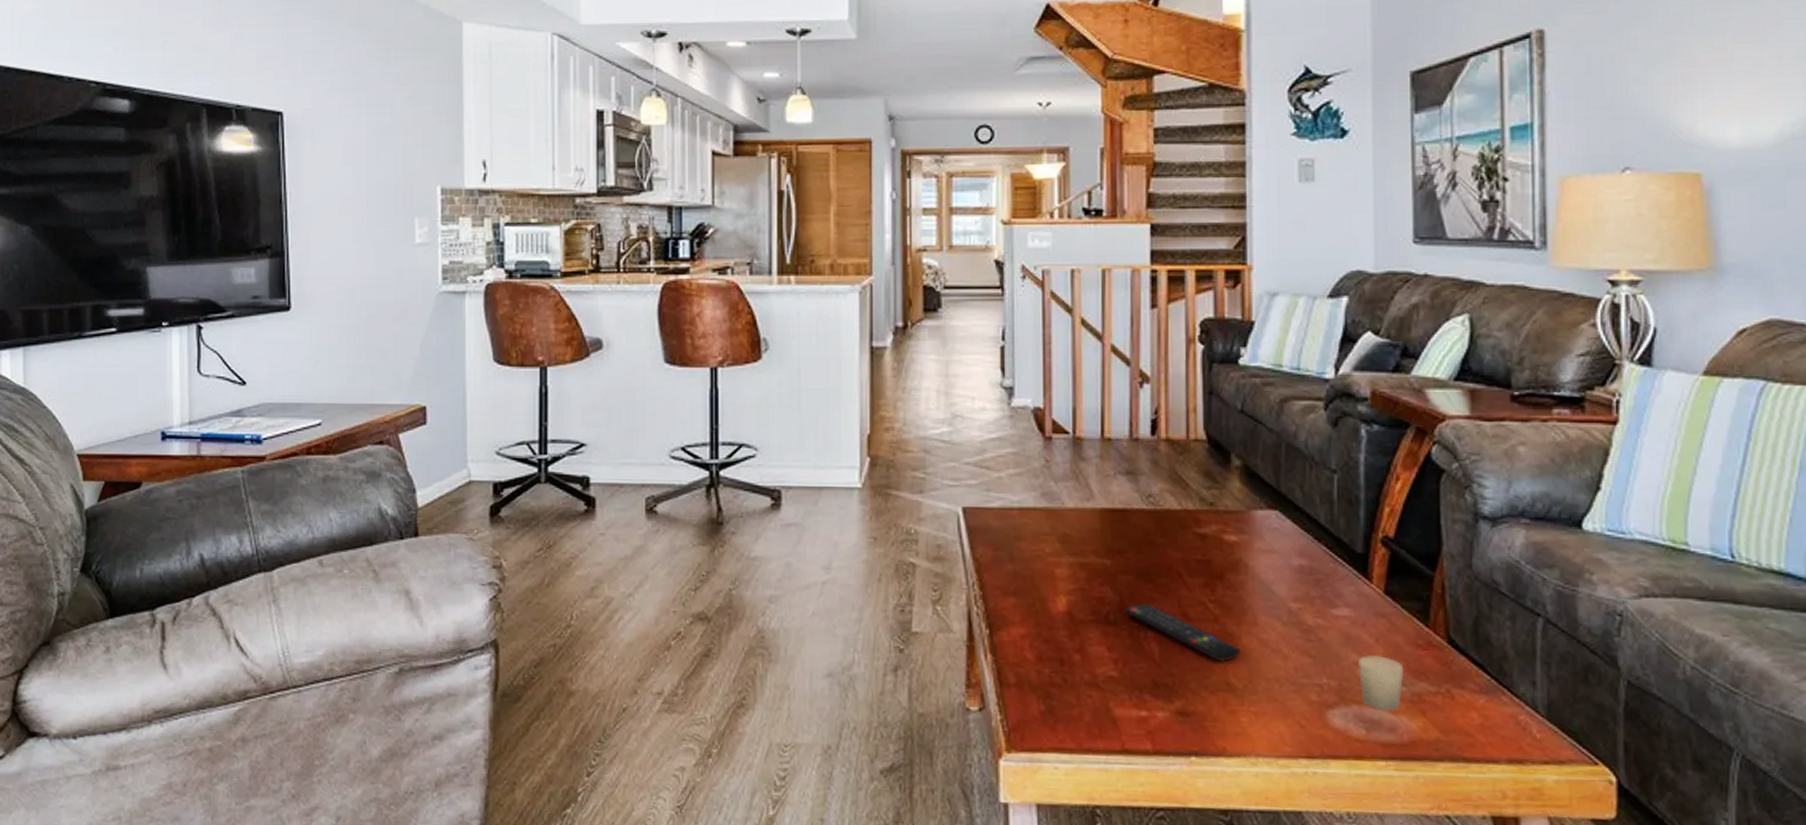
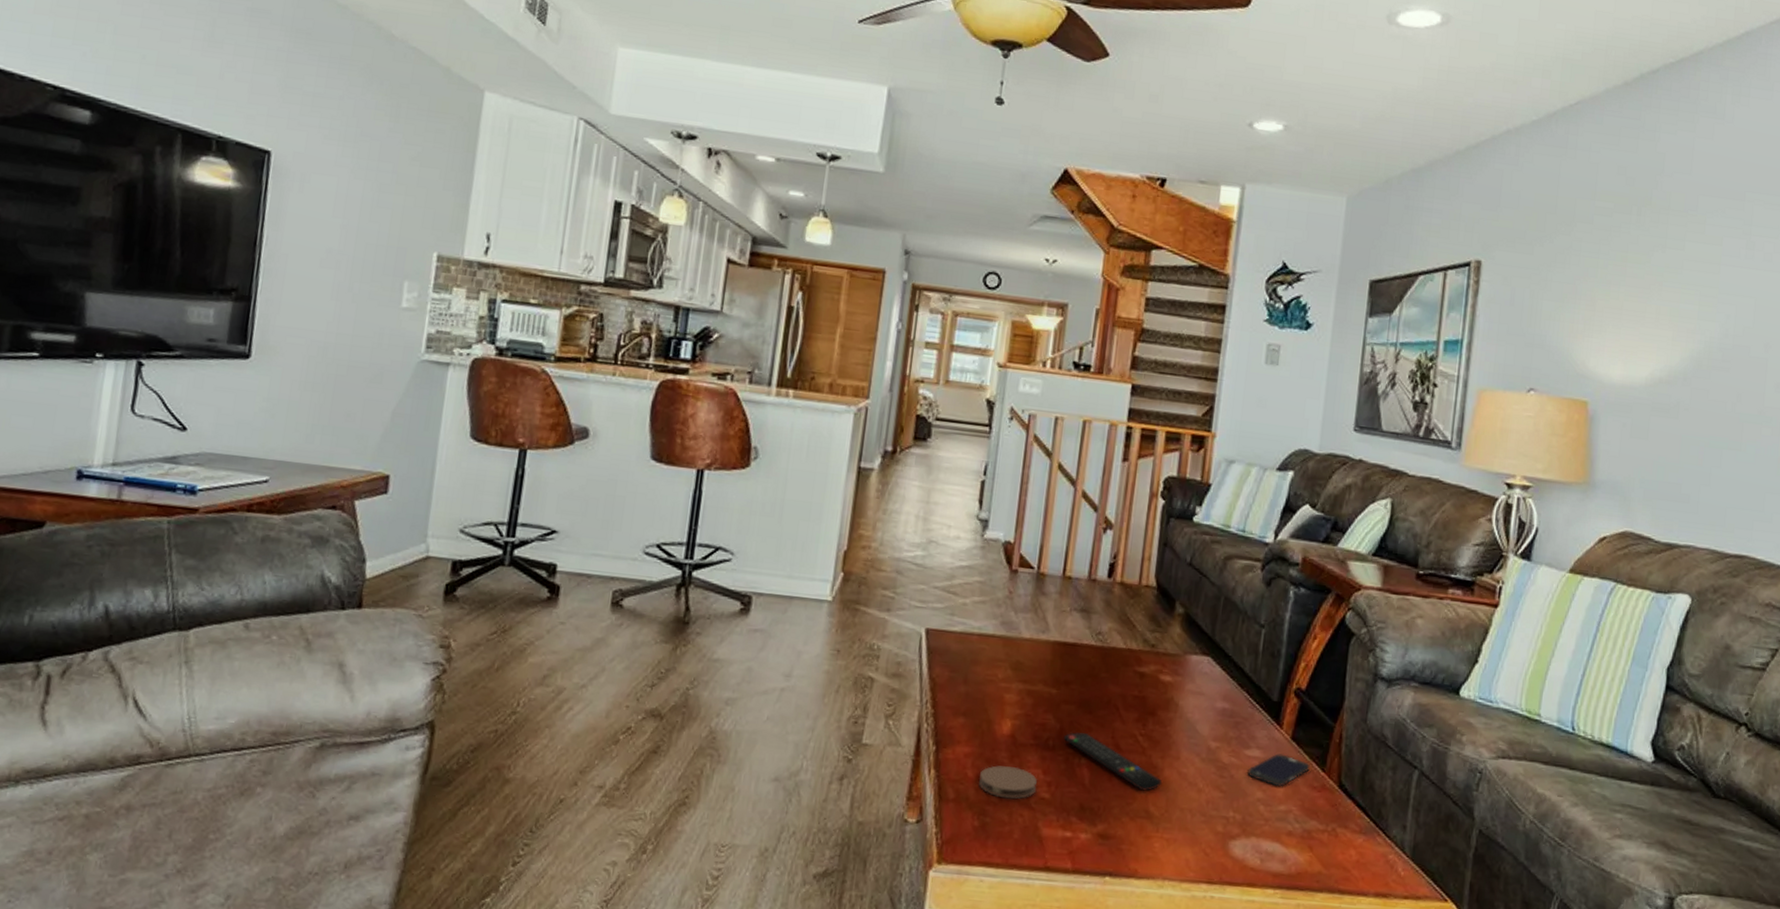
coaster: none [1040,645,1103,680] -> present [979,765,1038,799]
smartphone: none [1338,611,1411,647] -> present [1247,753,1310,787]
candle: present [1357,655,1404,712] -> none [1260,793,1300,846]

